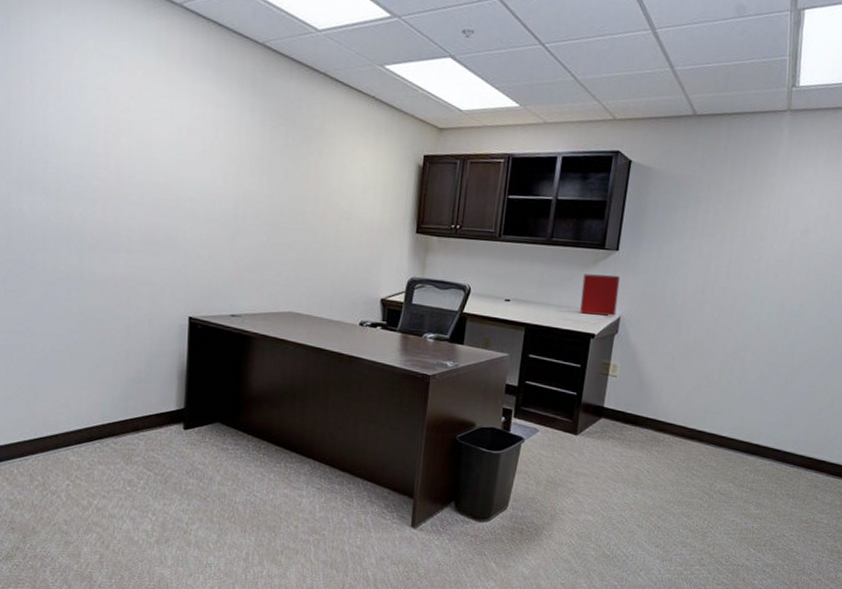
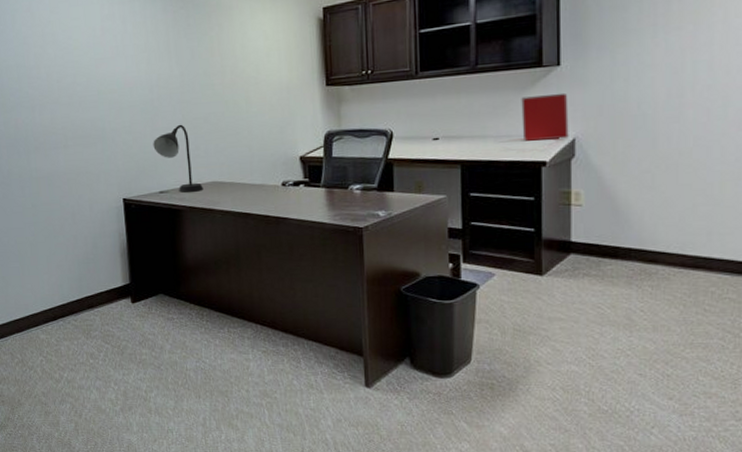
desk lamp: none [230,247,279,321] -> present [153,124,204,194]

